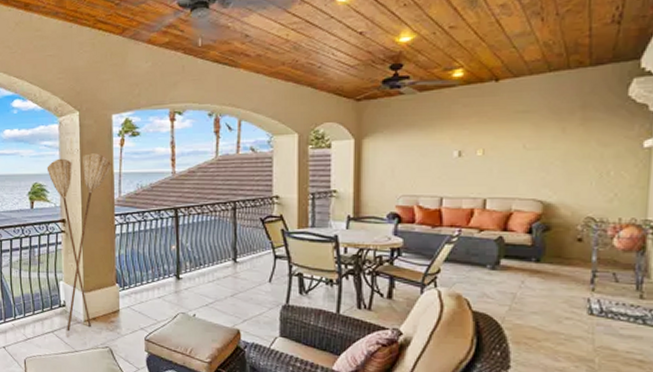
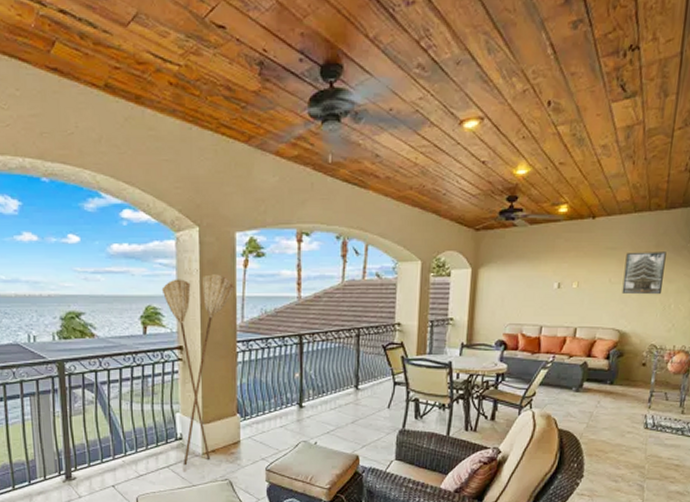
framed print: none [541,112,597,161] -> present [621,252,666,295]

